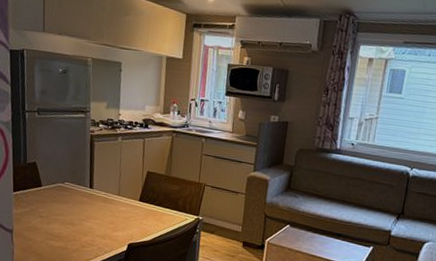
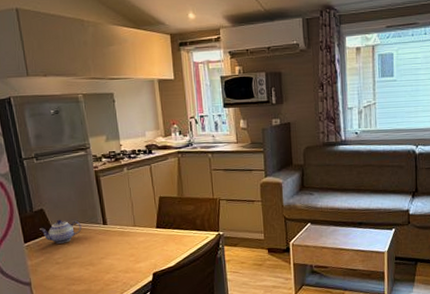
teapot: none [29,175,69,199] -> present [40,219,82,244]

